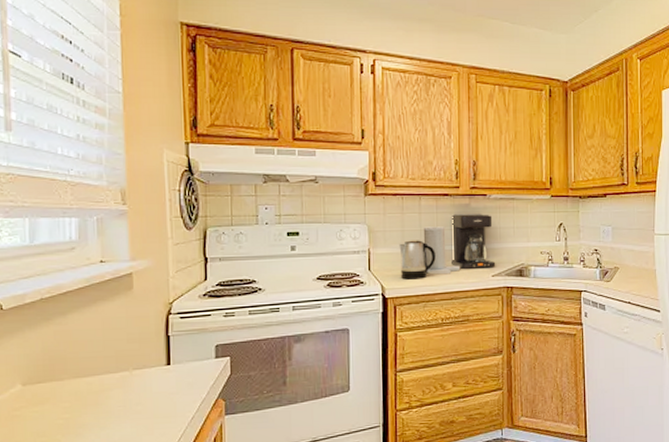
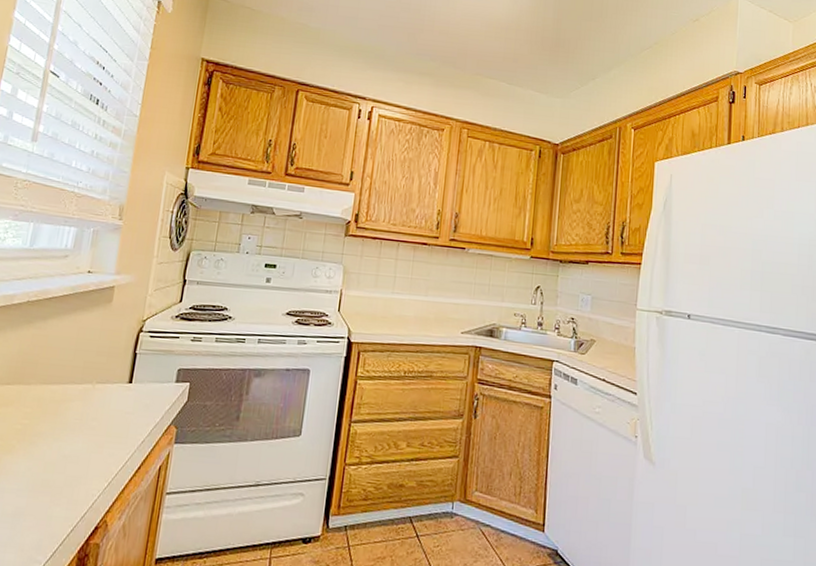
kettle: present [399,240,436,280] -> none [368,285,407,327]
paper towel: present [423,226,461,275] -> none [395,274,431,326]
coffee maker: present [451,214,496,270] -> none [421,264,469,324]

